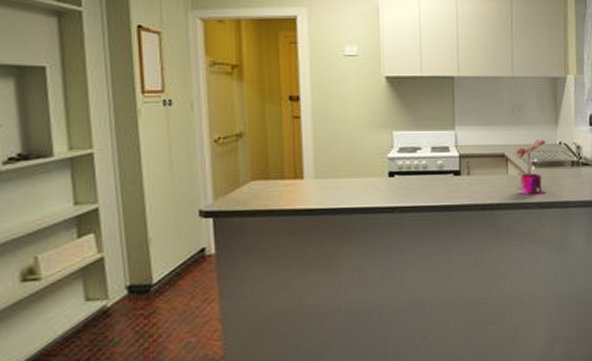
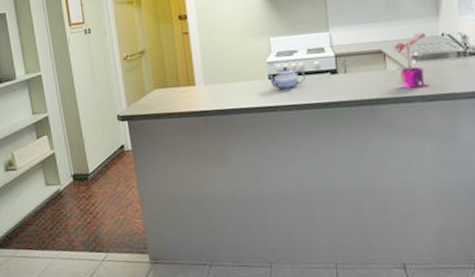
teapot: none [388,164,427,190] -> present [268,66,305,91]

